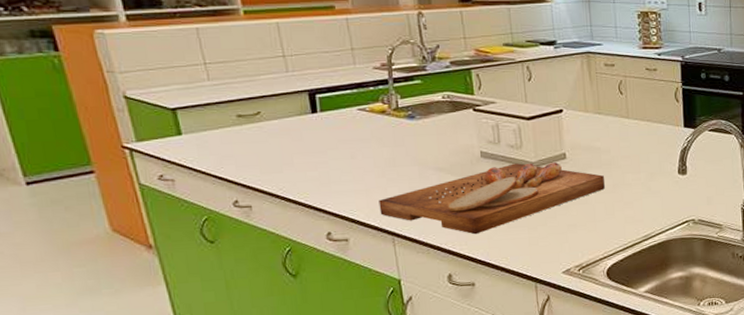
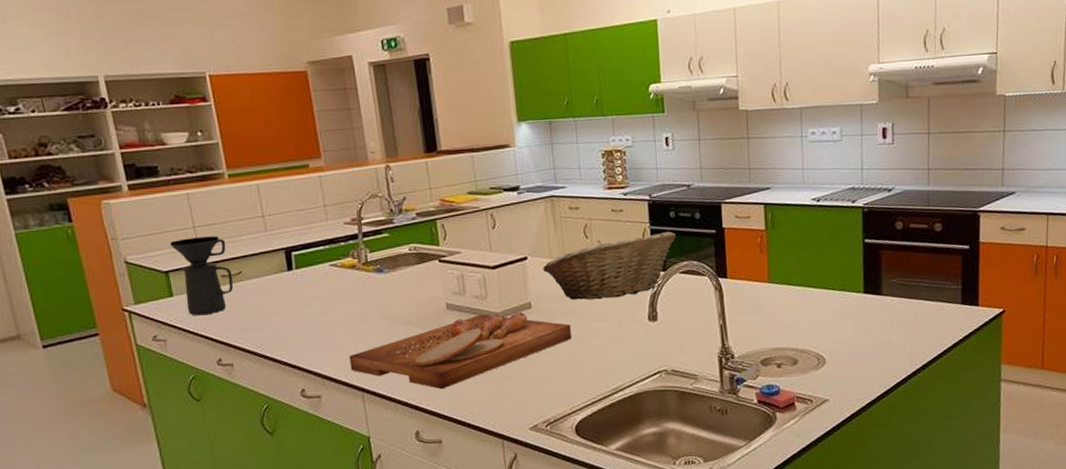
coffee maker: none [177,74,251,155] -> present [170,236,234,315]
fruit basket: none [578,92,706,153] -> present [543,231,676,300]

